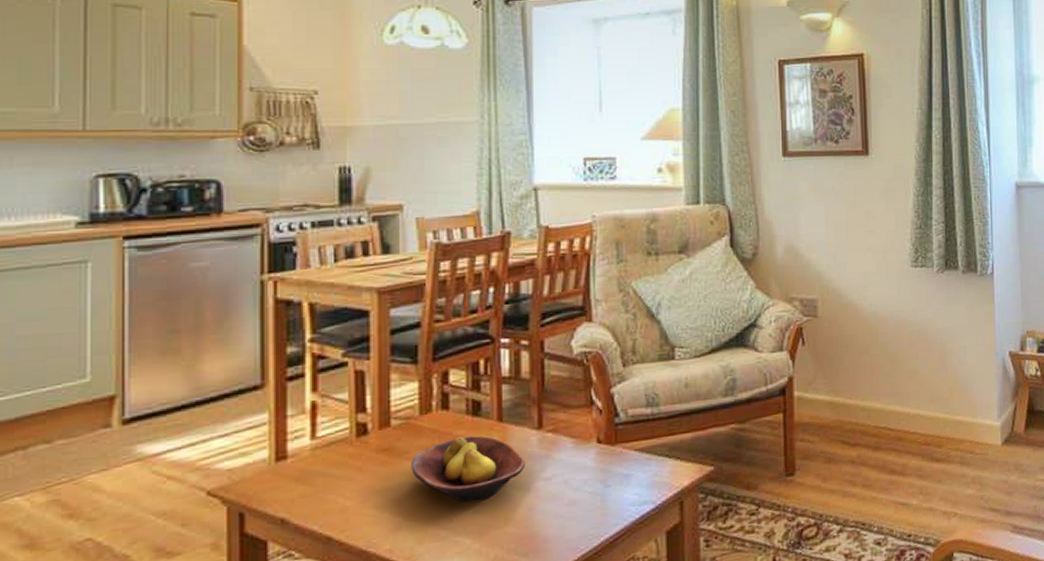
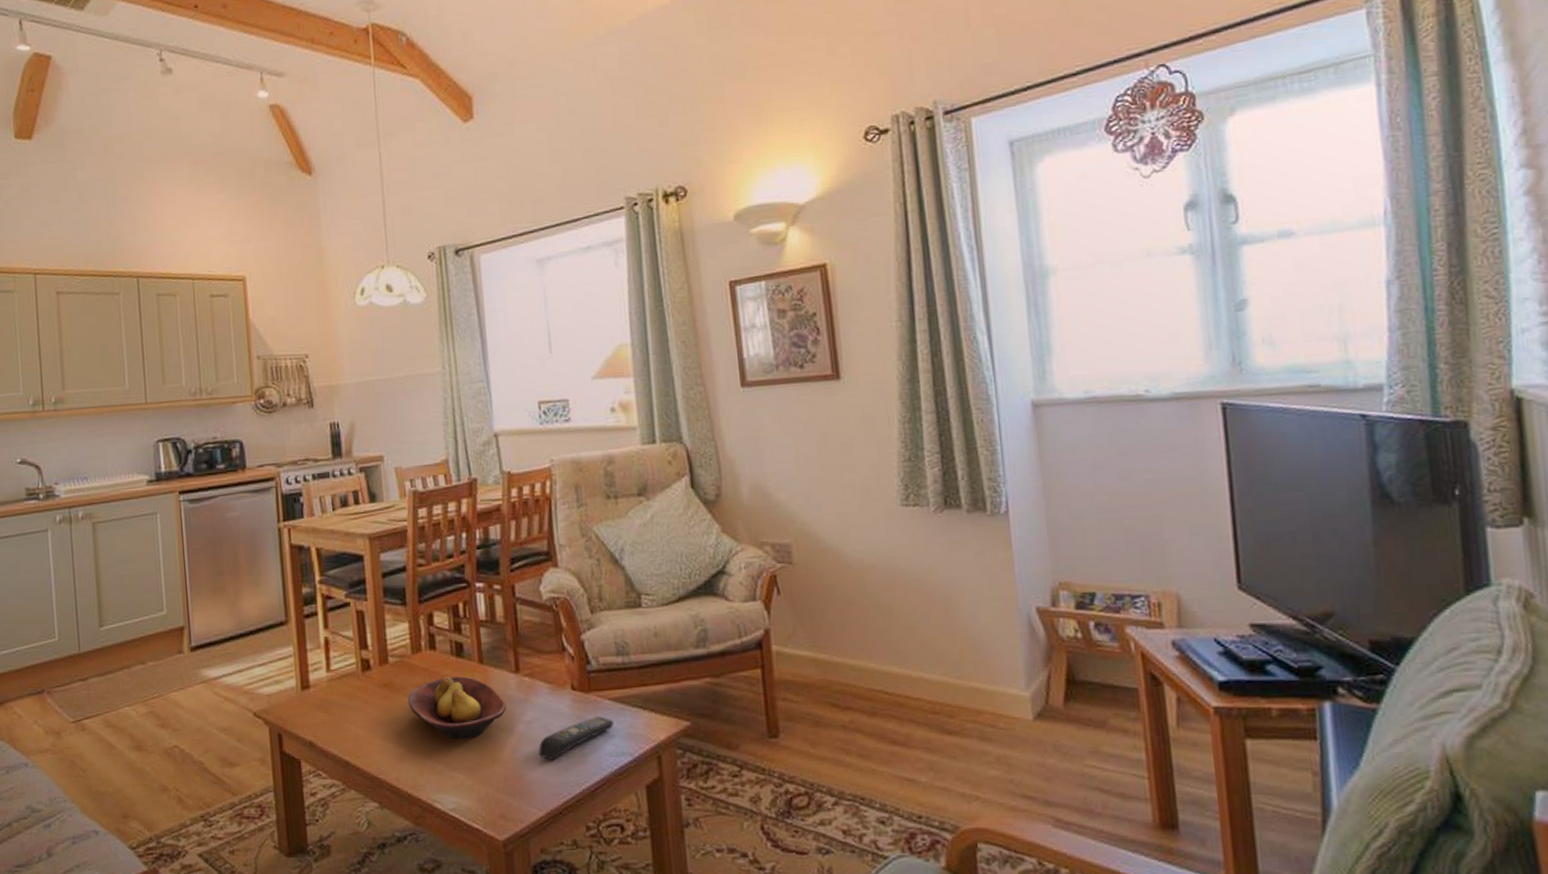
remote control: none [557,467,639,516] -> present [538,716,614,761]

